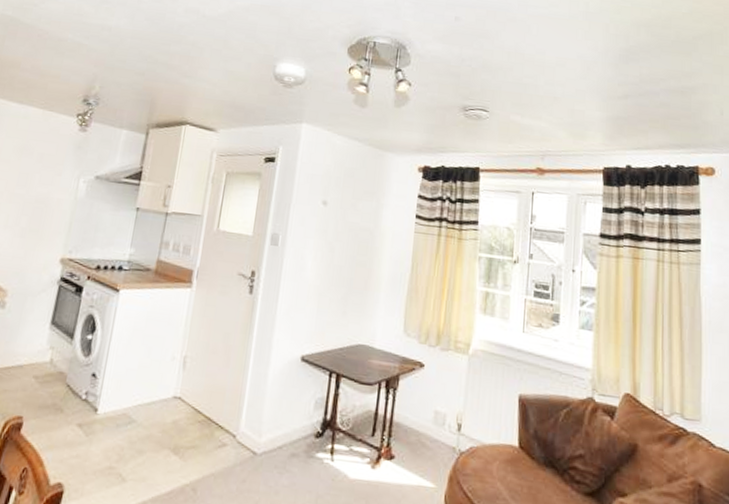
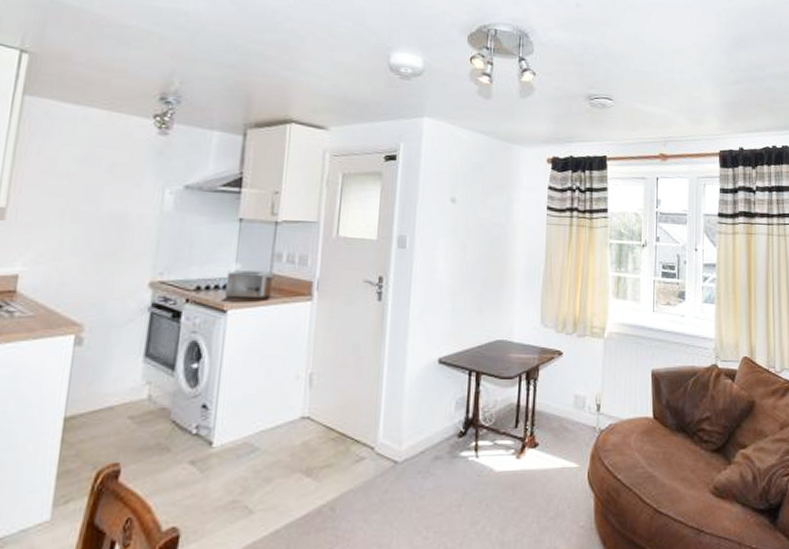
toaster: none [118,254,161,284] -> present [224,270,274,300]

